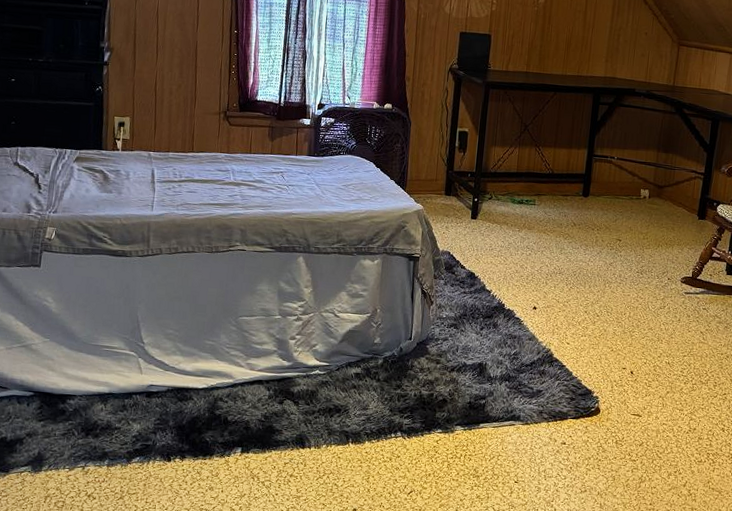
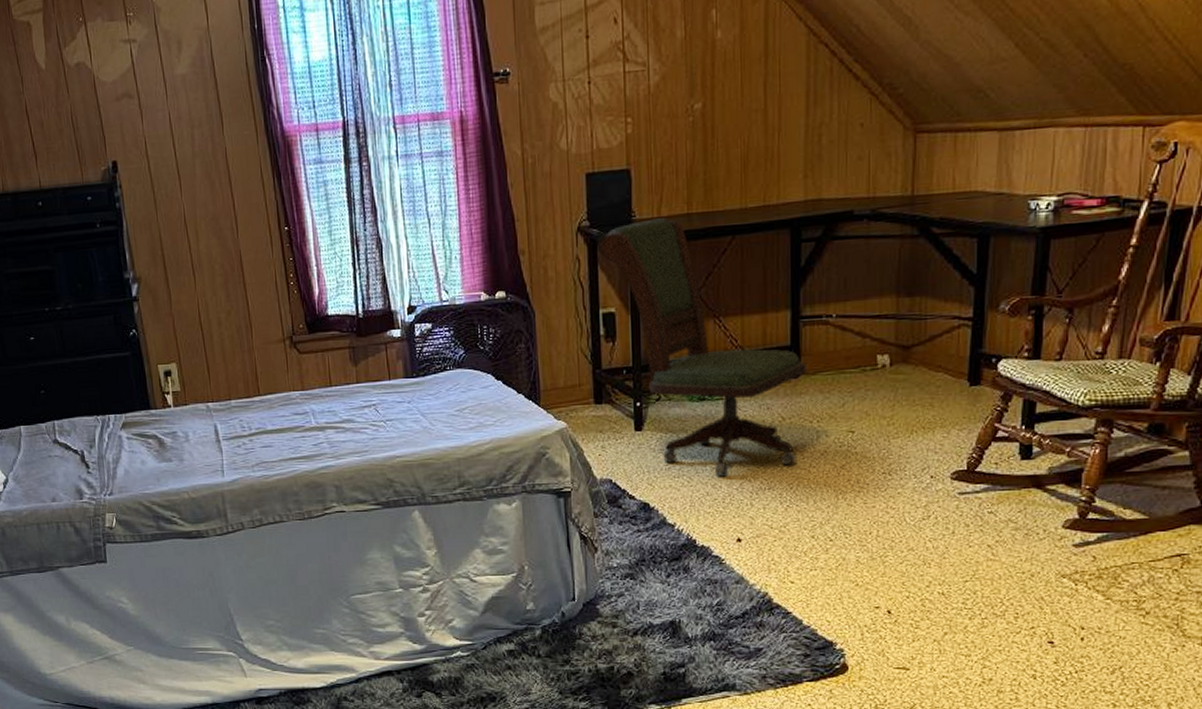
office chair: none [462,71,594,260] -> present [599,218,806,476]

